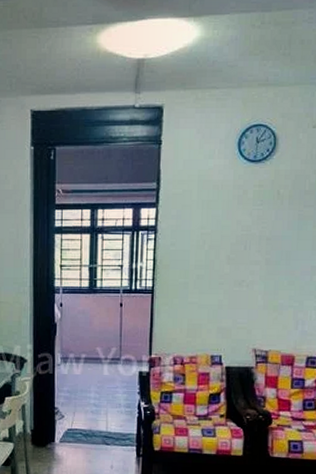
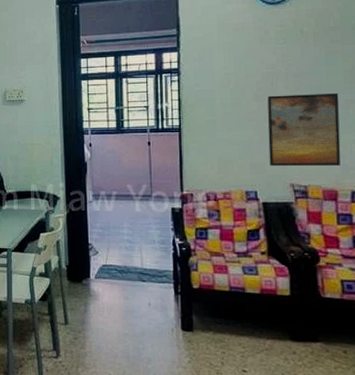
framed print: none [236,259,306,332] -> present [267,93,341,166]

